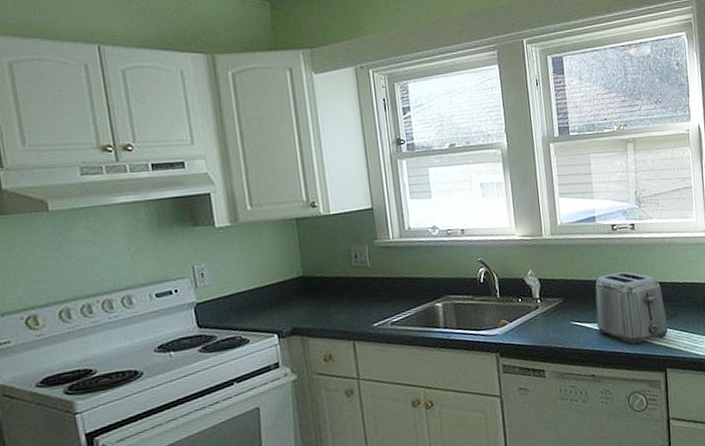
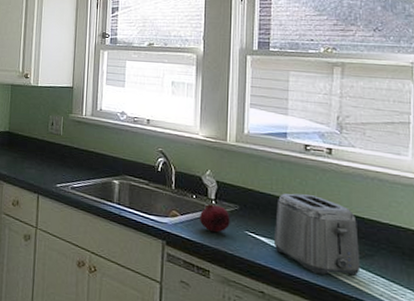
fruit: none [528,303,557,332] -> present [200,203,230,233]

